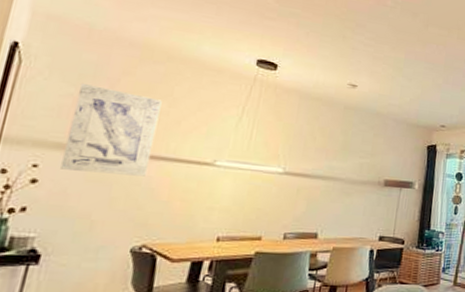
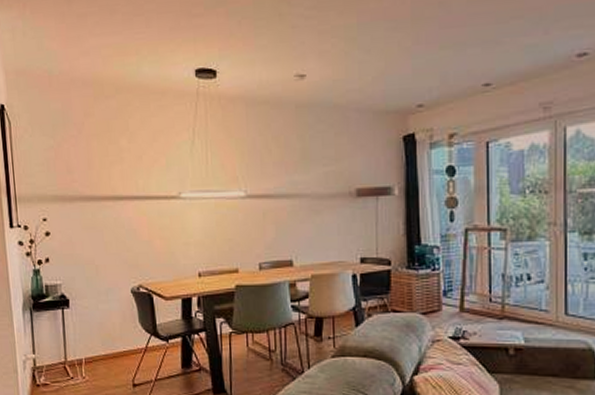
wall art: present [61,82,162,177] -> none [56,133,127,220]

